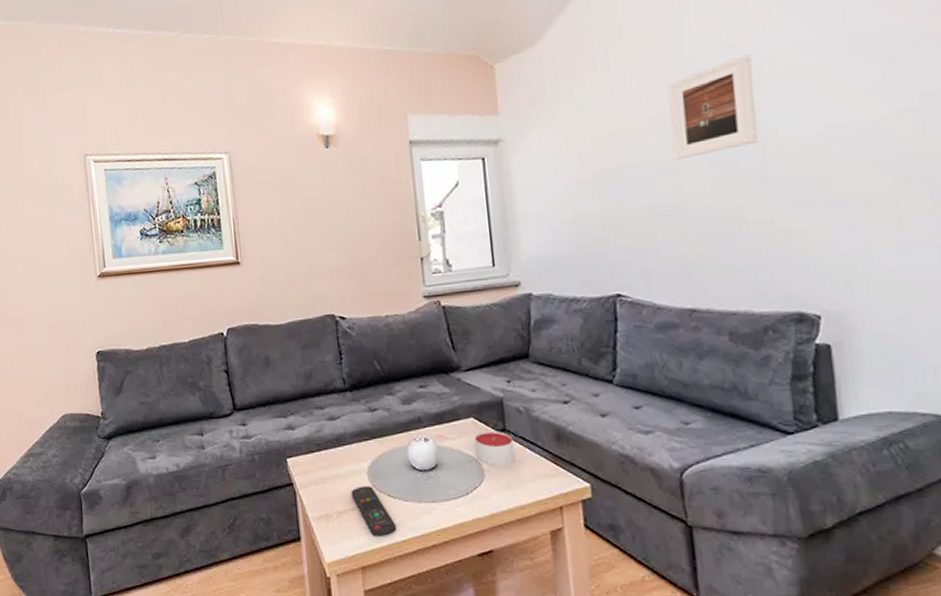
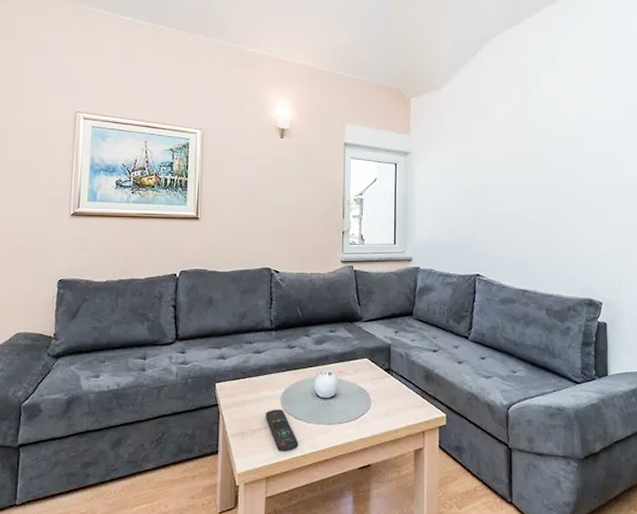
candle: present [475,431,515,465] -> none [367,370,395,396]
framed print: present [667,54,759,161] -> none [522,121,574,185]

